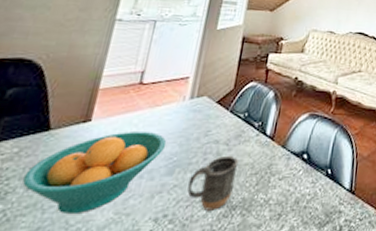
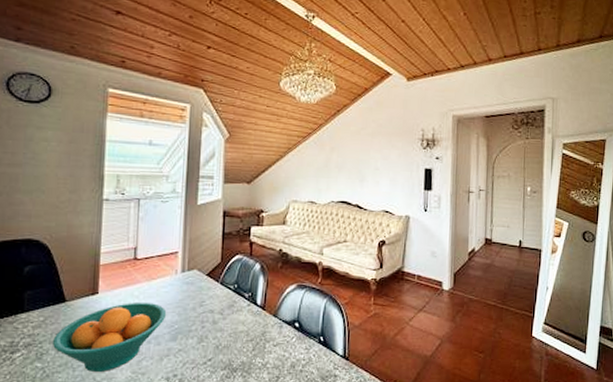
mug: present [187,155,239,211] -> none [191,323,234,372]

